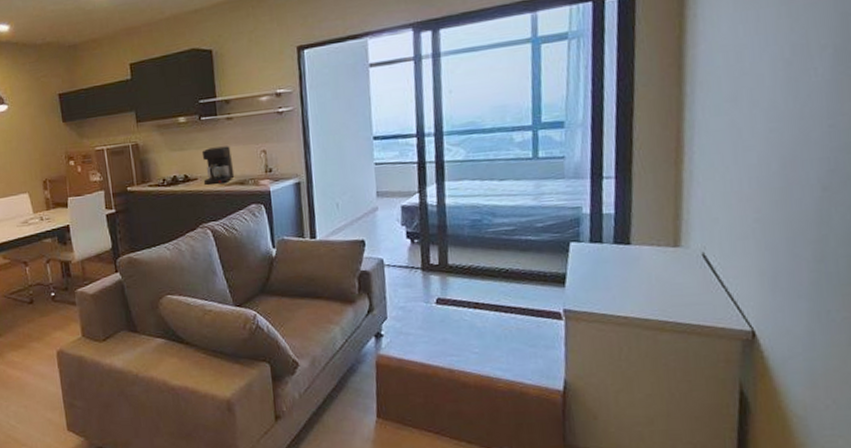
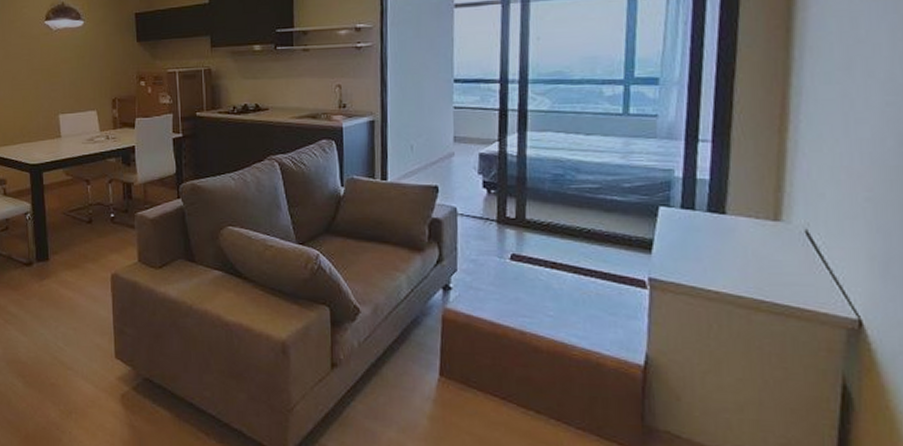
coffee maker: present [201,146,235,185] -> none [275,78,307,117]

